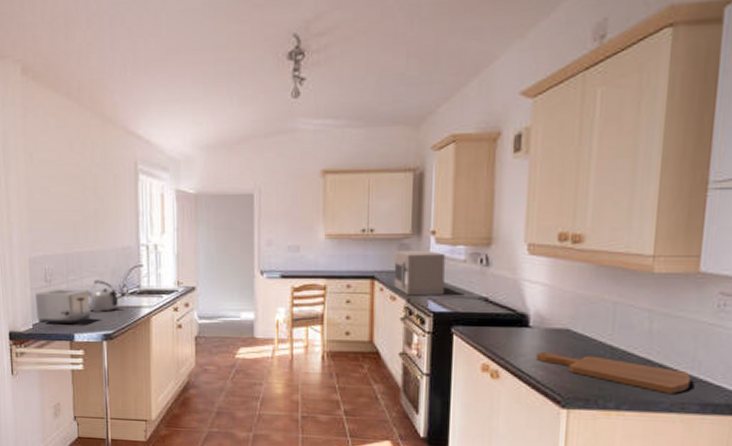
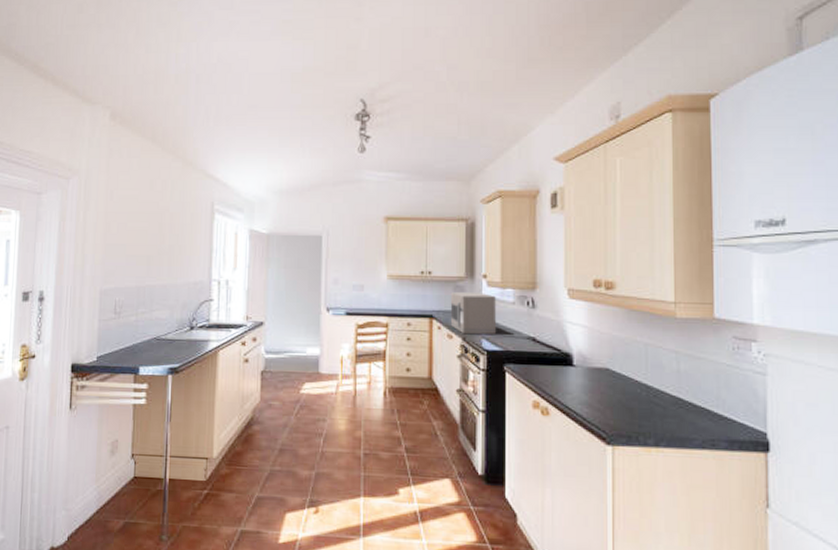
toaster: present [36,289,91,325] -> none [102,321,159,358]
kettle: present [86,280,118,313] -> none [155,313,186,346]
cutting board: present [535,351,691,394] -> none [580,389,718,431]

